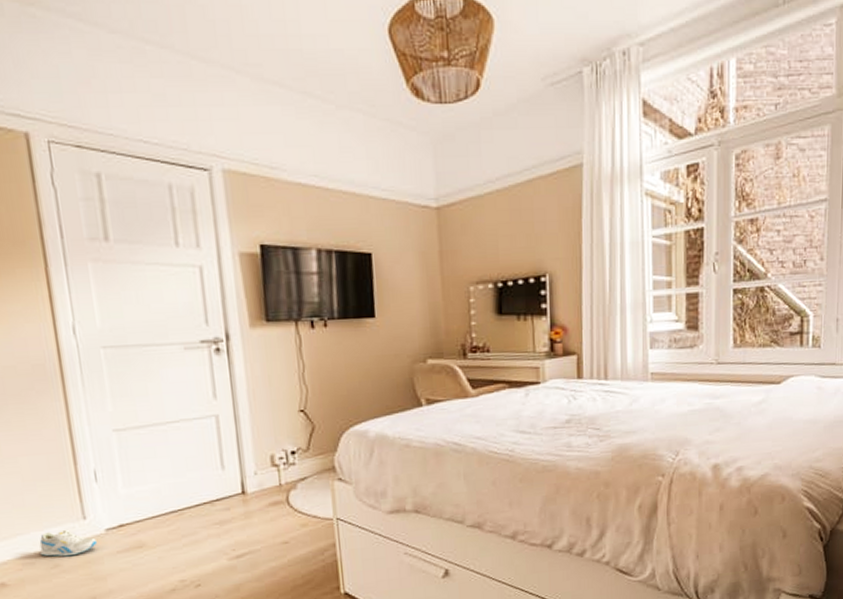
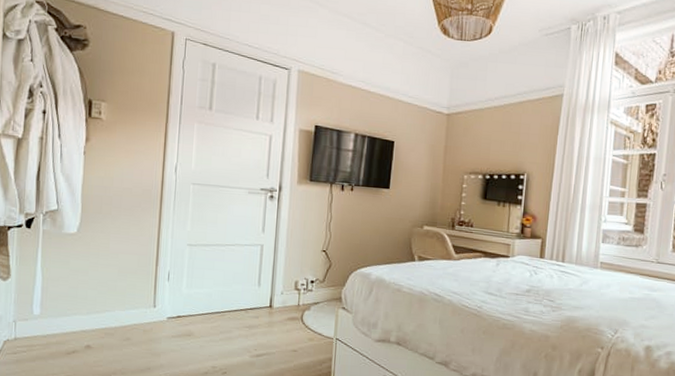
sneaker: present [39,529,98,557] -> none [118,312,160,334]

